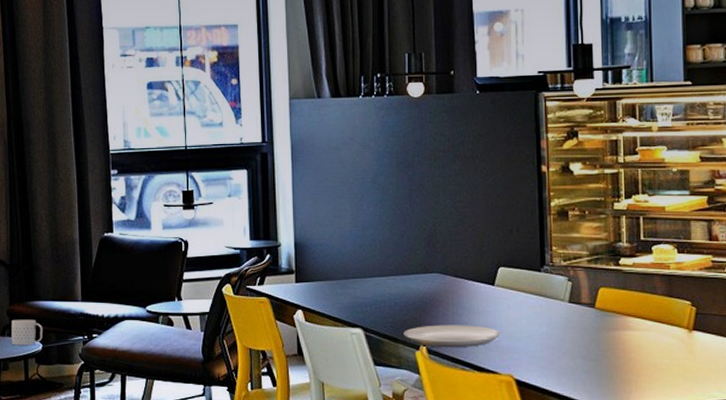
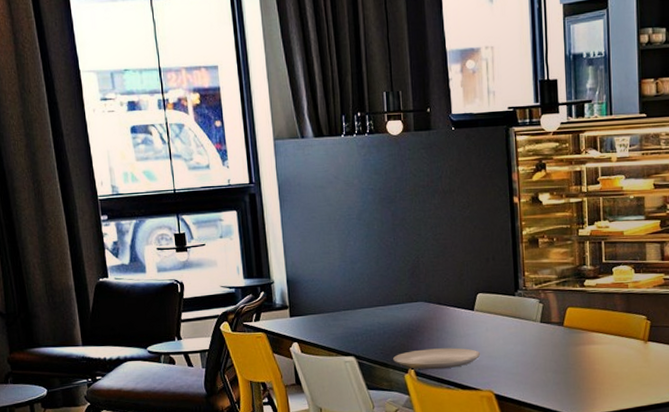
mug: present [11,319,43,346] -> none [13,366,47,392]

